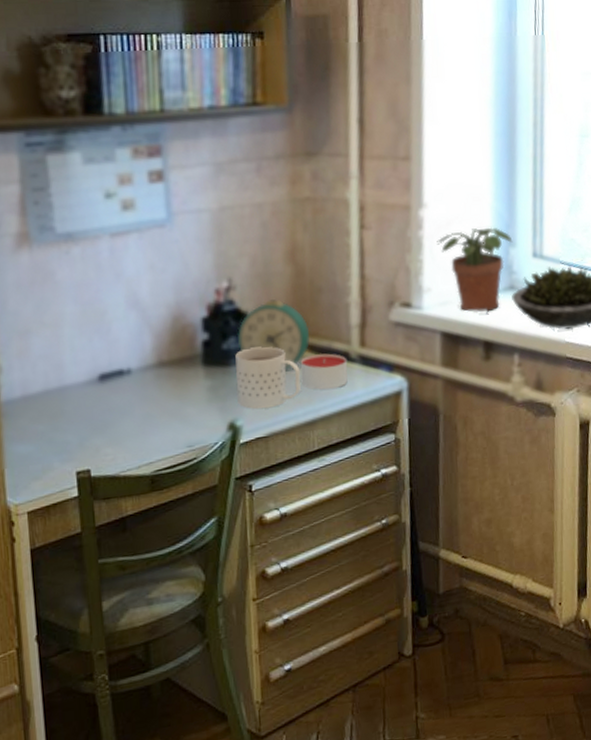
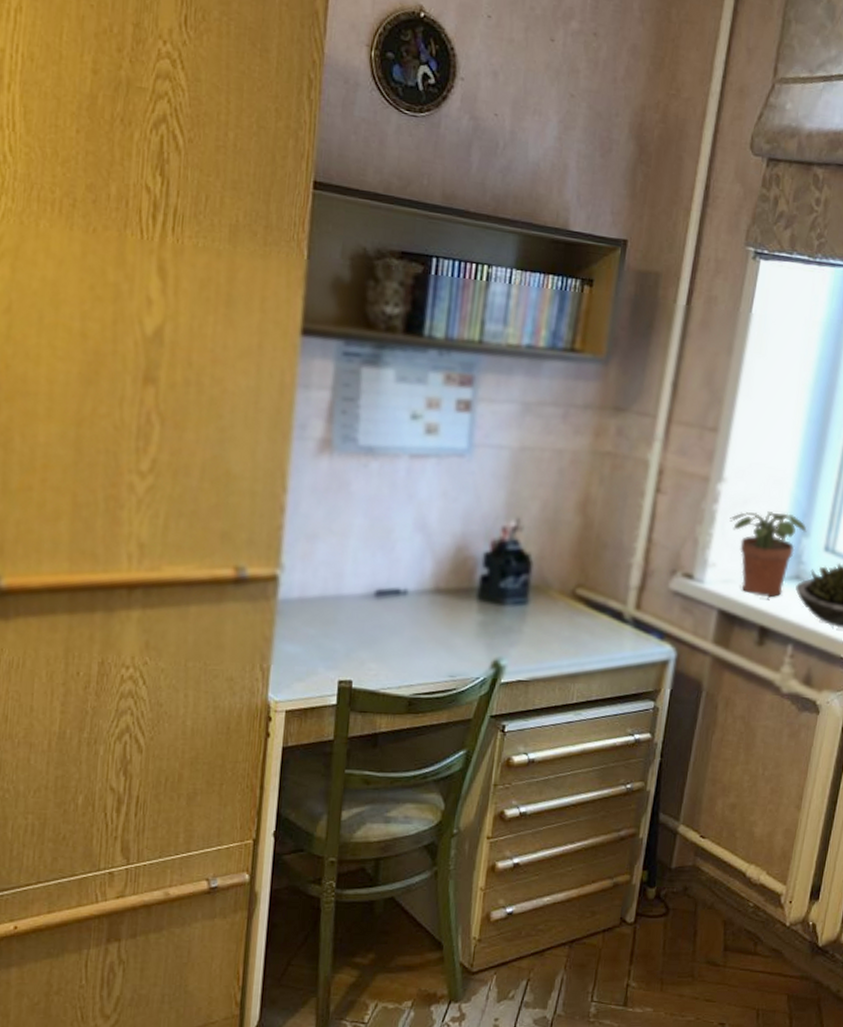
mug: present [235,346,301,410] -> none [505,590,573,654]
alarm clock: present [238,298,311,371] -> none [516,545,589,621]
candle: present [300,353,348,391] -> none [571,608,621,647]

